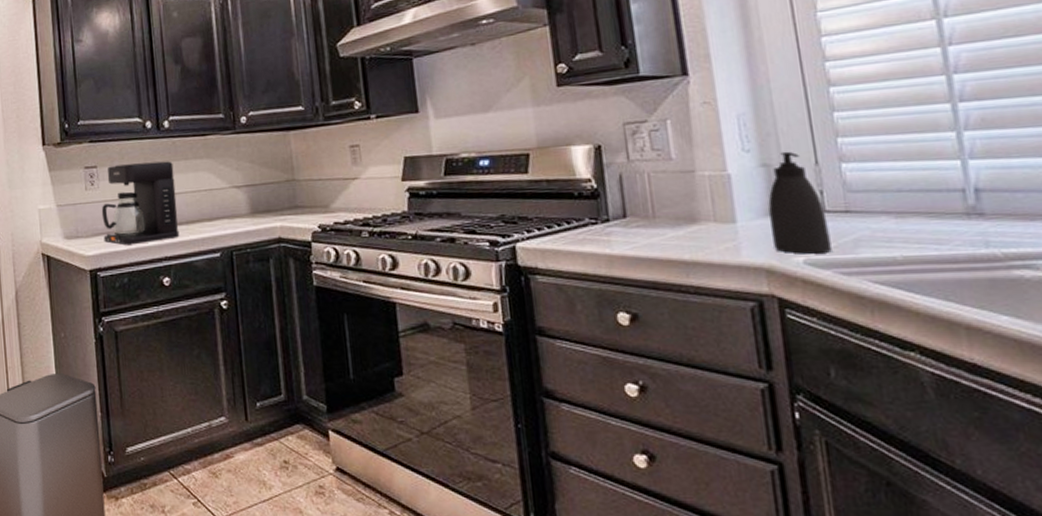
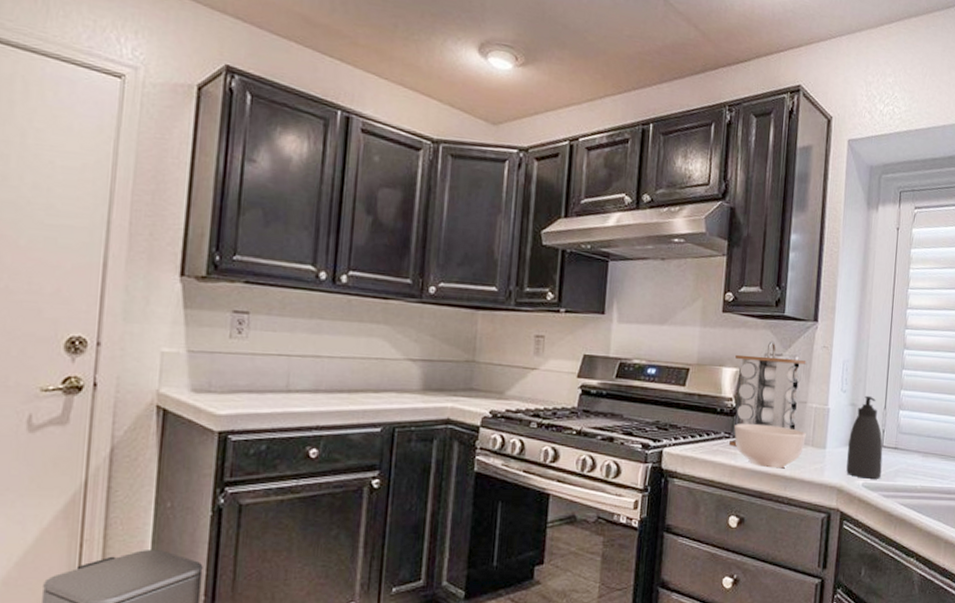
coffee maker: present [101,161,180,246] -> none [243,314,344,409]
spice rack: none [584,107,689,233] -> present [729,341,806,447]
bowl: none [599,203,704,254] -> present [733,424,806,469]

